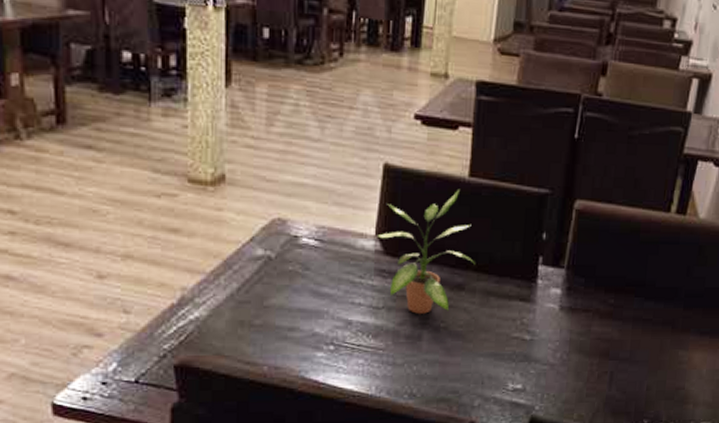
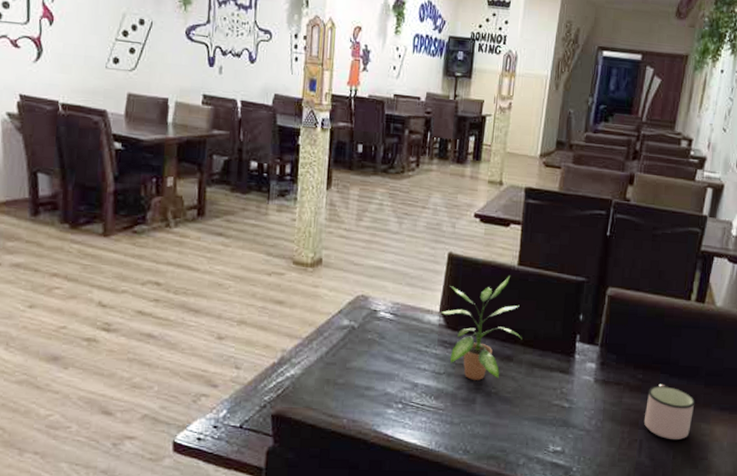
mug: none [615,308,673,370] -> present [643,383,695,440]

